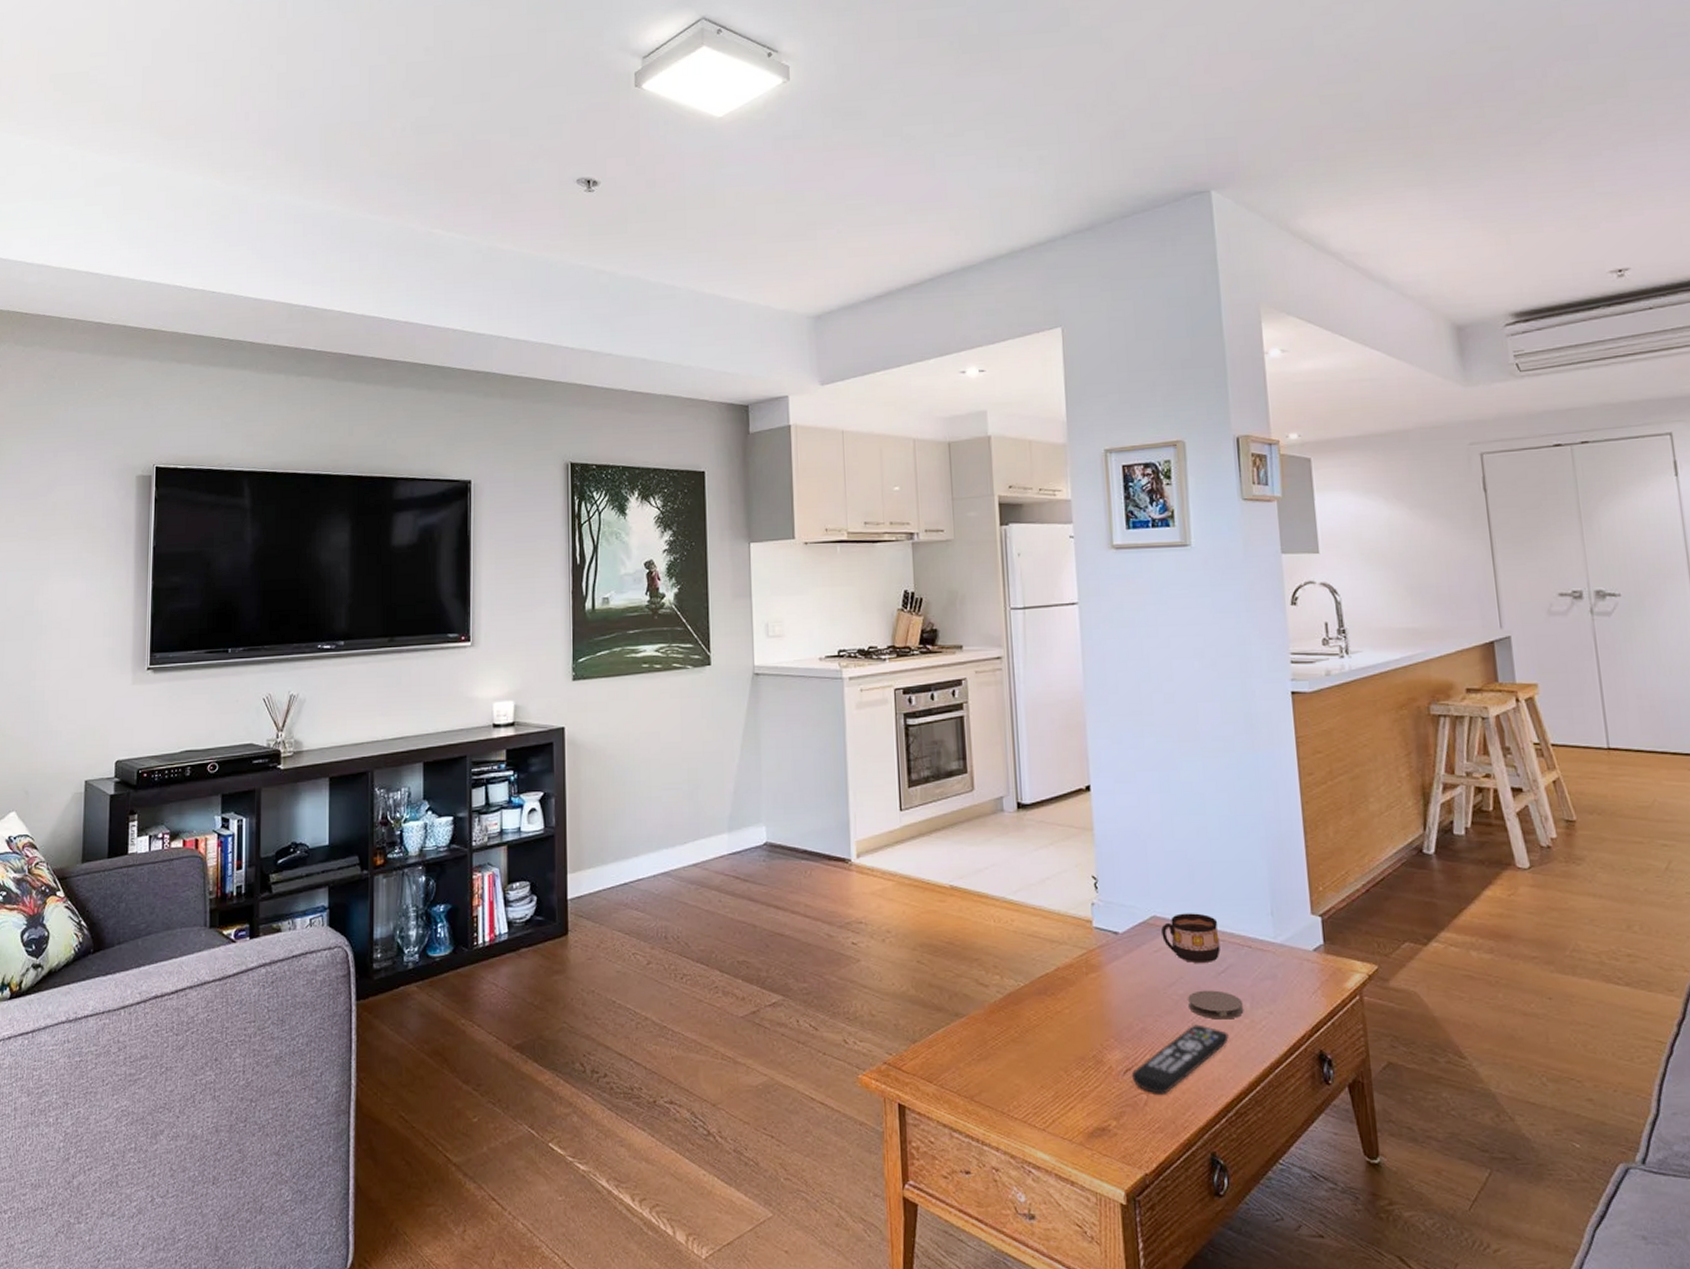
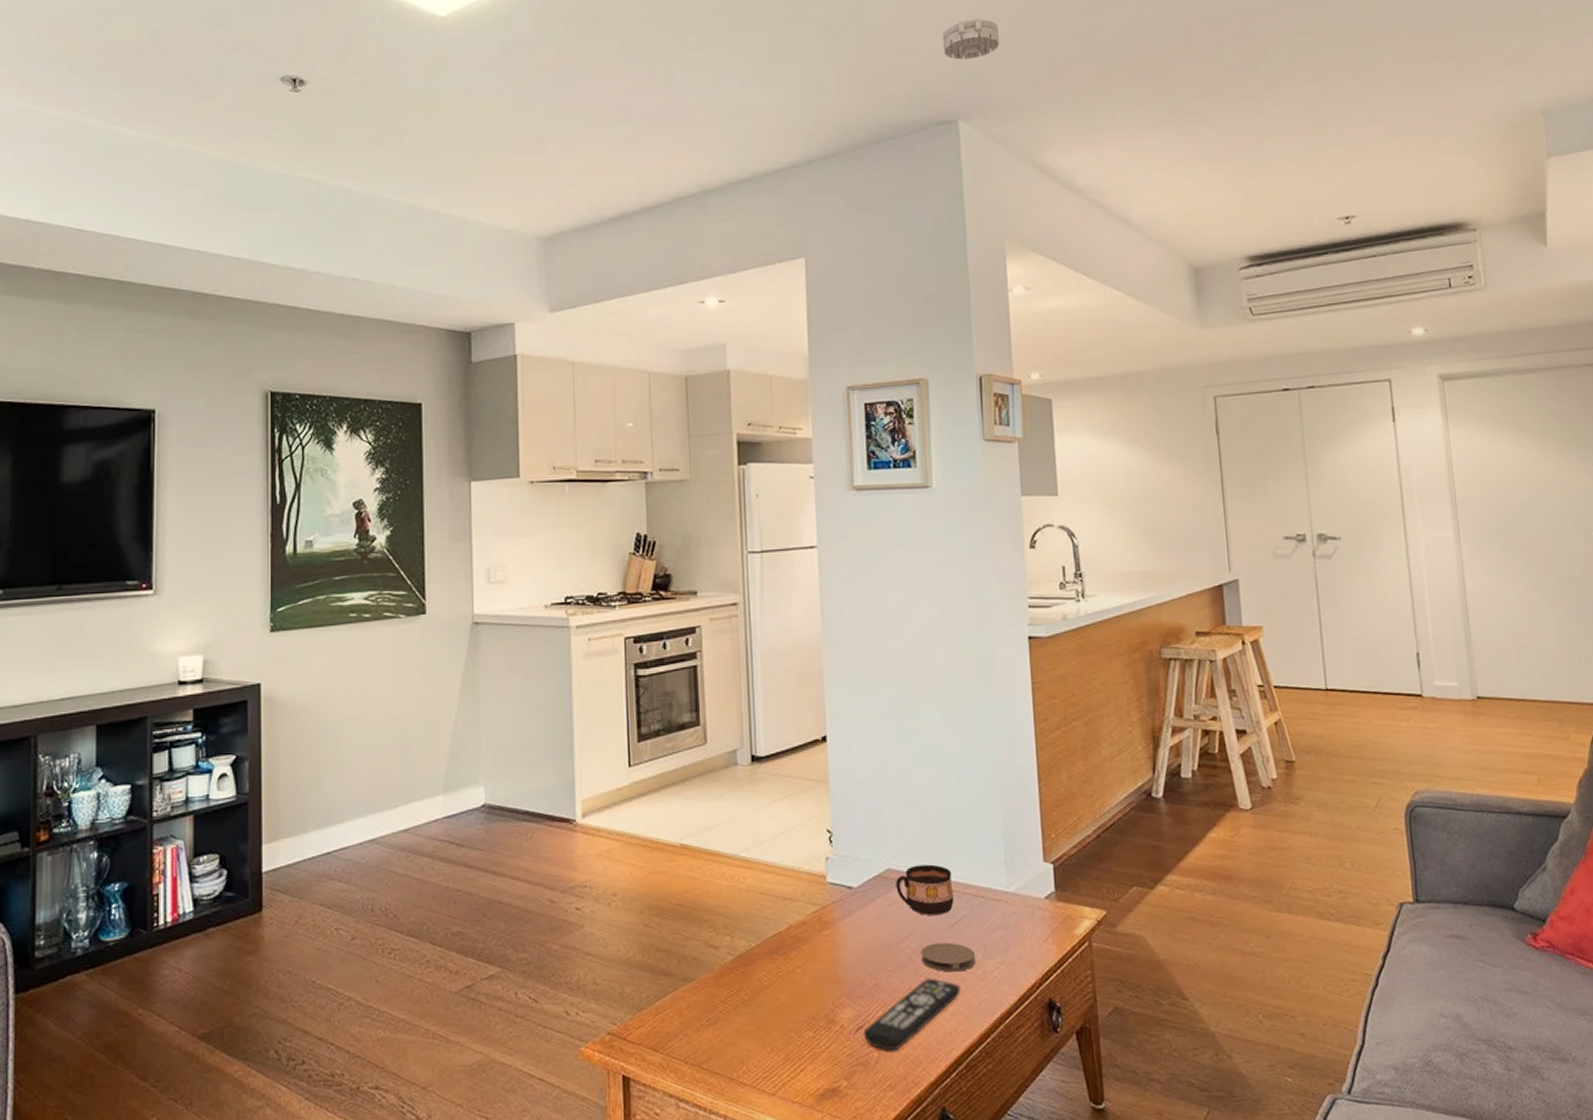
smoke detector: none [1193,91,1251,132] -> present [942,18,999,60]

